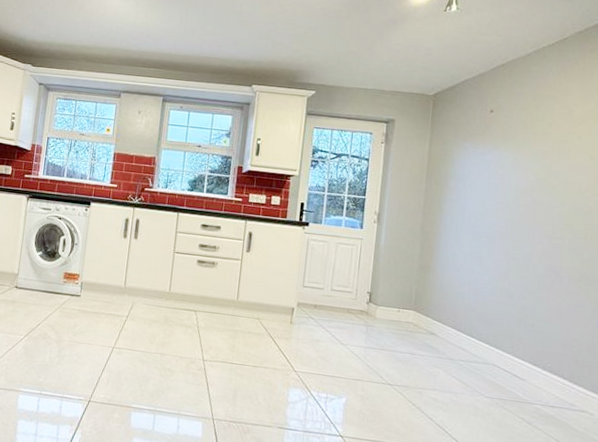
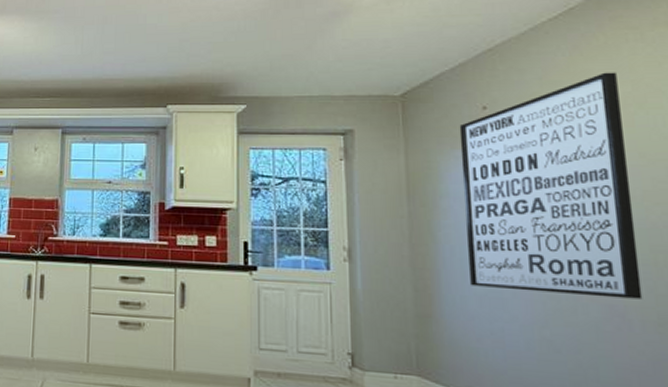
wall art: none [461,92,587,263] -> present [459,72,643,300]

